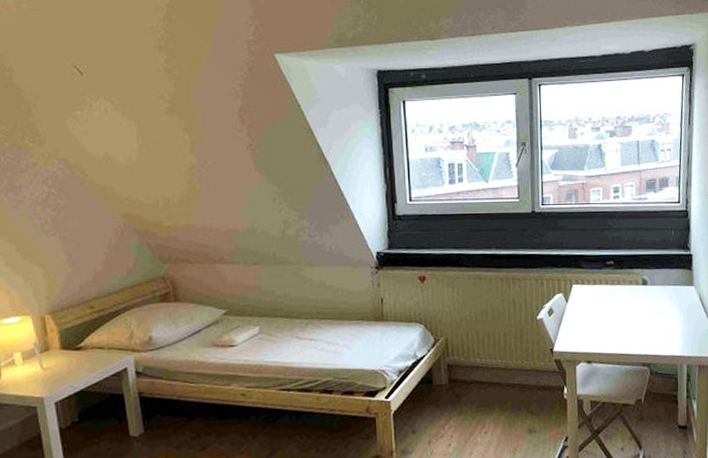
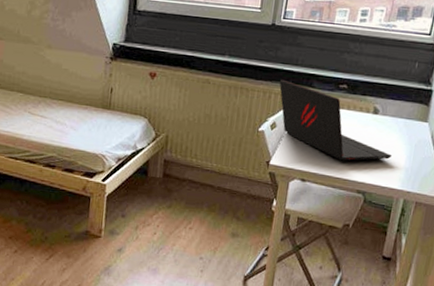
laptop: none [548,264,667,336] -> present [279,79,392,161]

